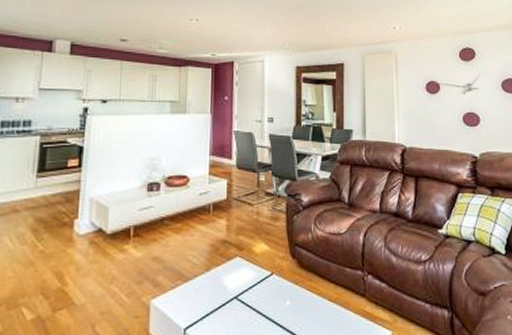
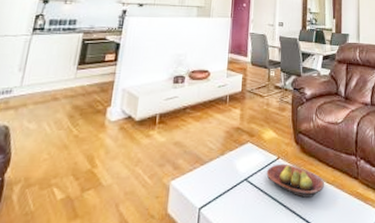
fruit bowl: none [259,280,327,317] -> present [266,163,325,198]

